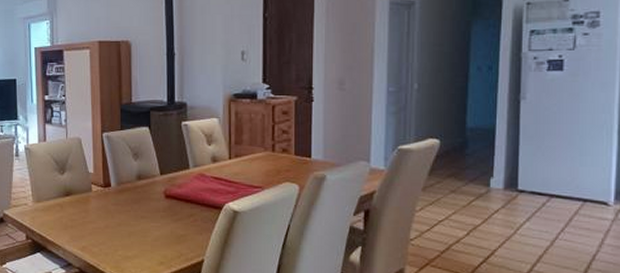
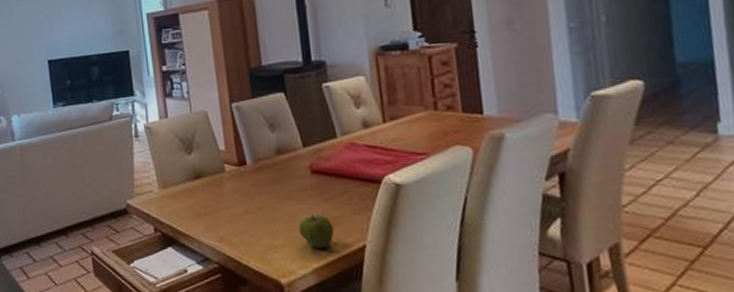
apple: none [149,232,179,260] -> present [298,214,335,248]

